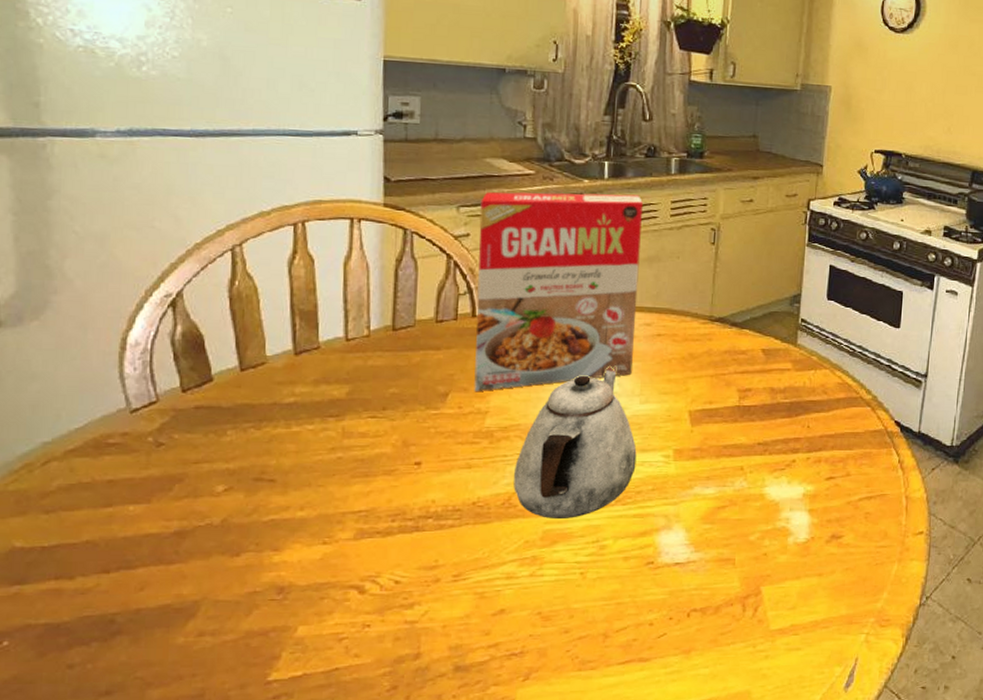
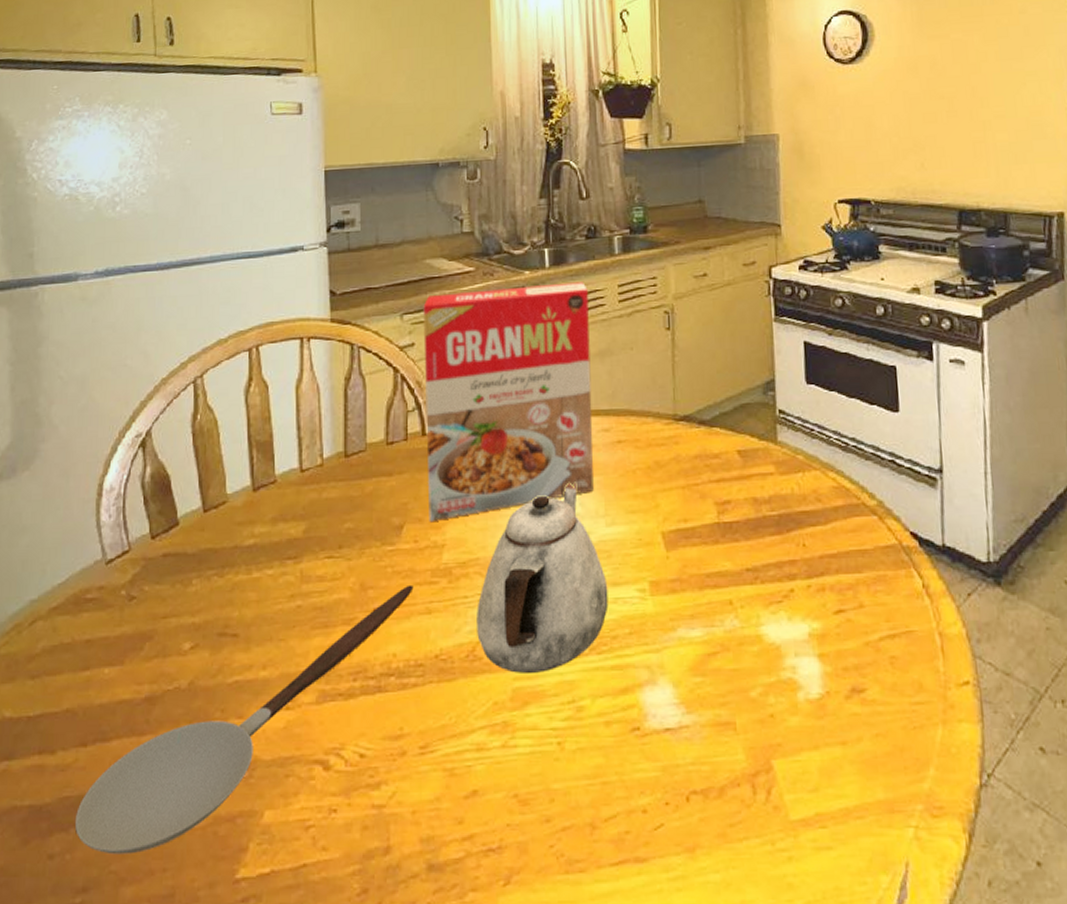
spoon: none [96,443,455,664] -> present [74,584,414,855]

